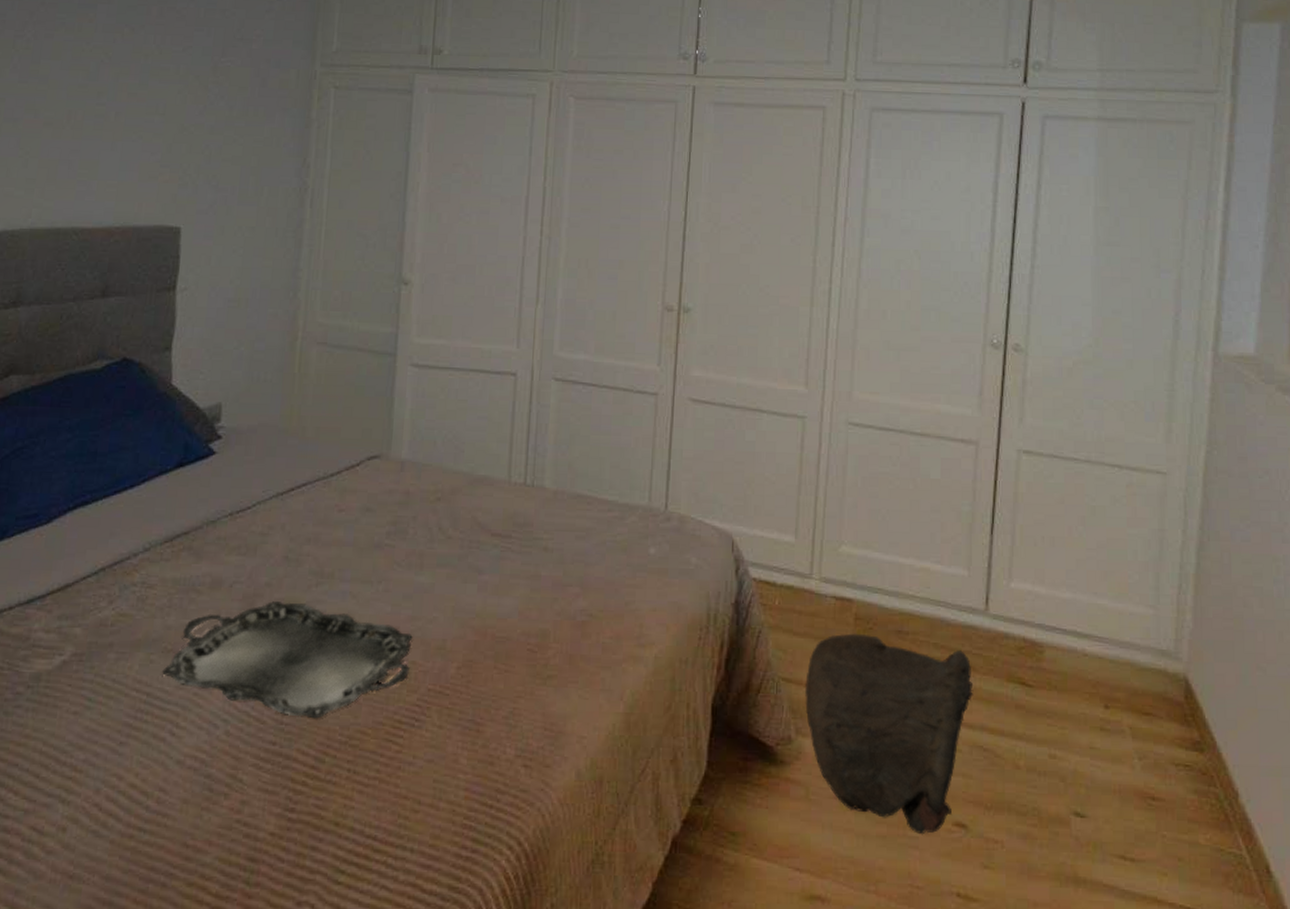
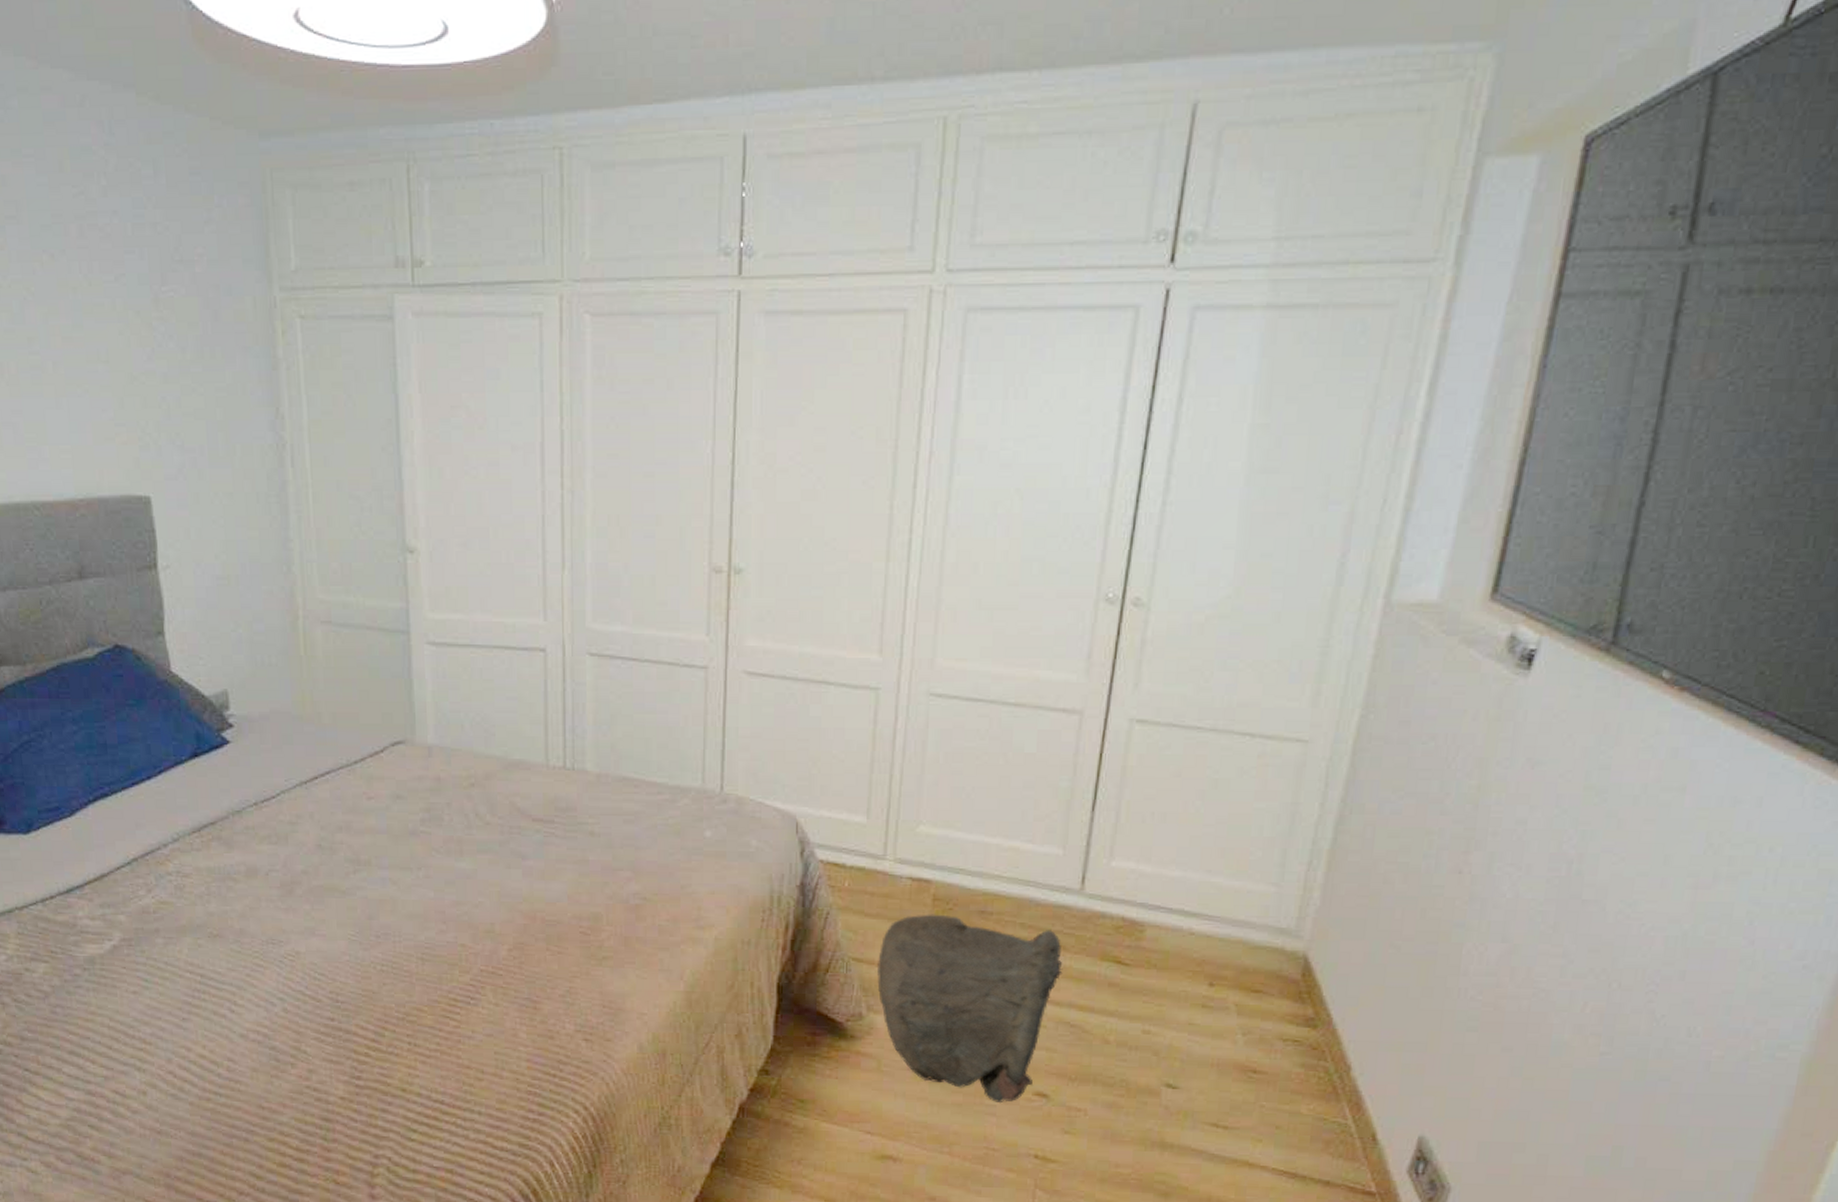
serving tray: present [162,601,413,719] -> none [212,888,461,998]

